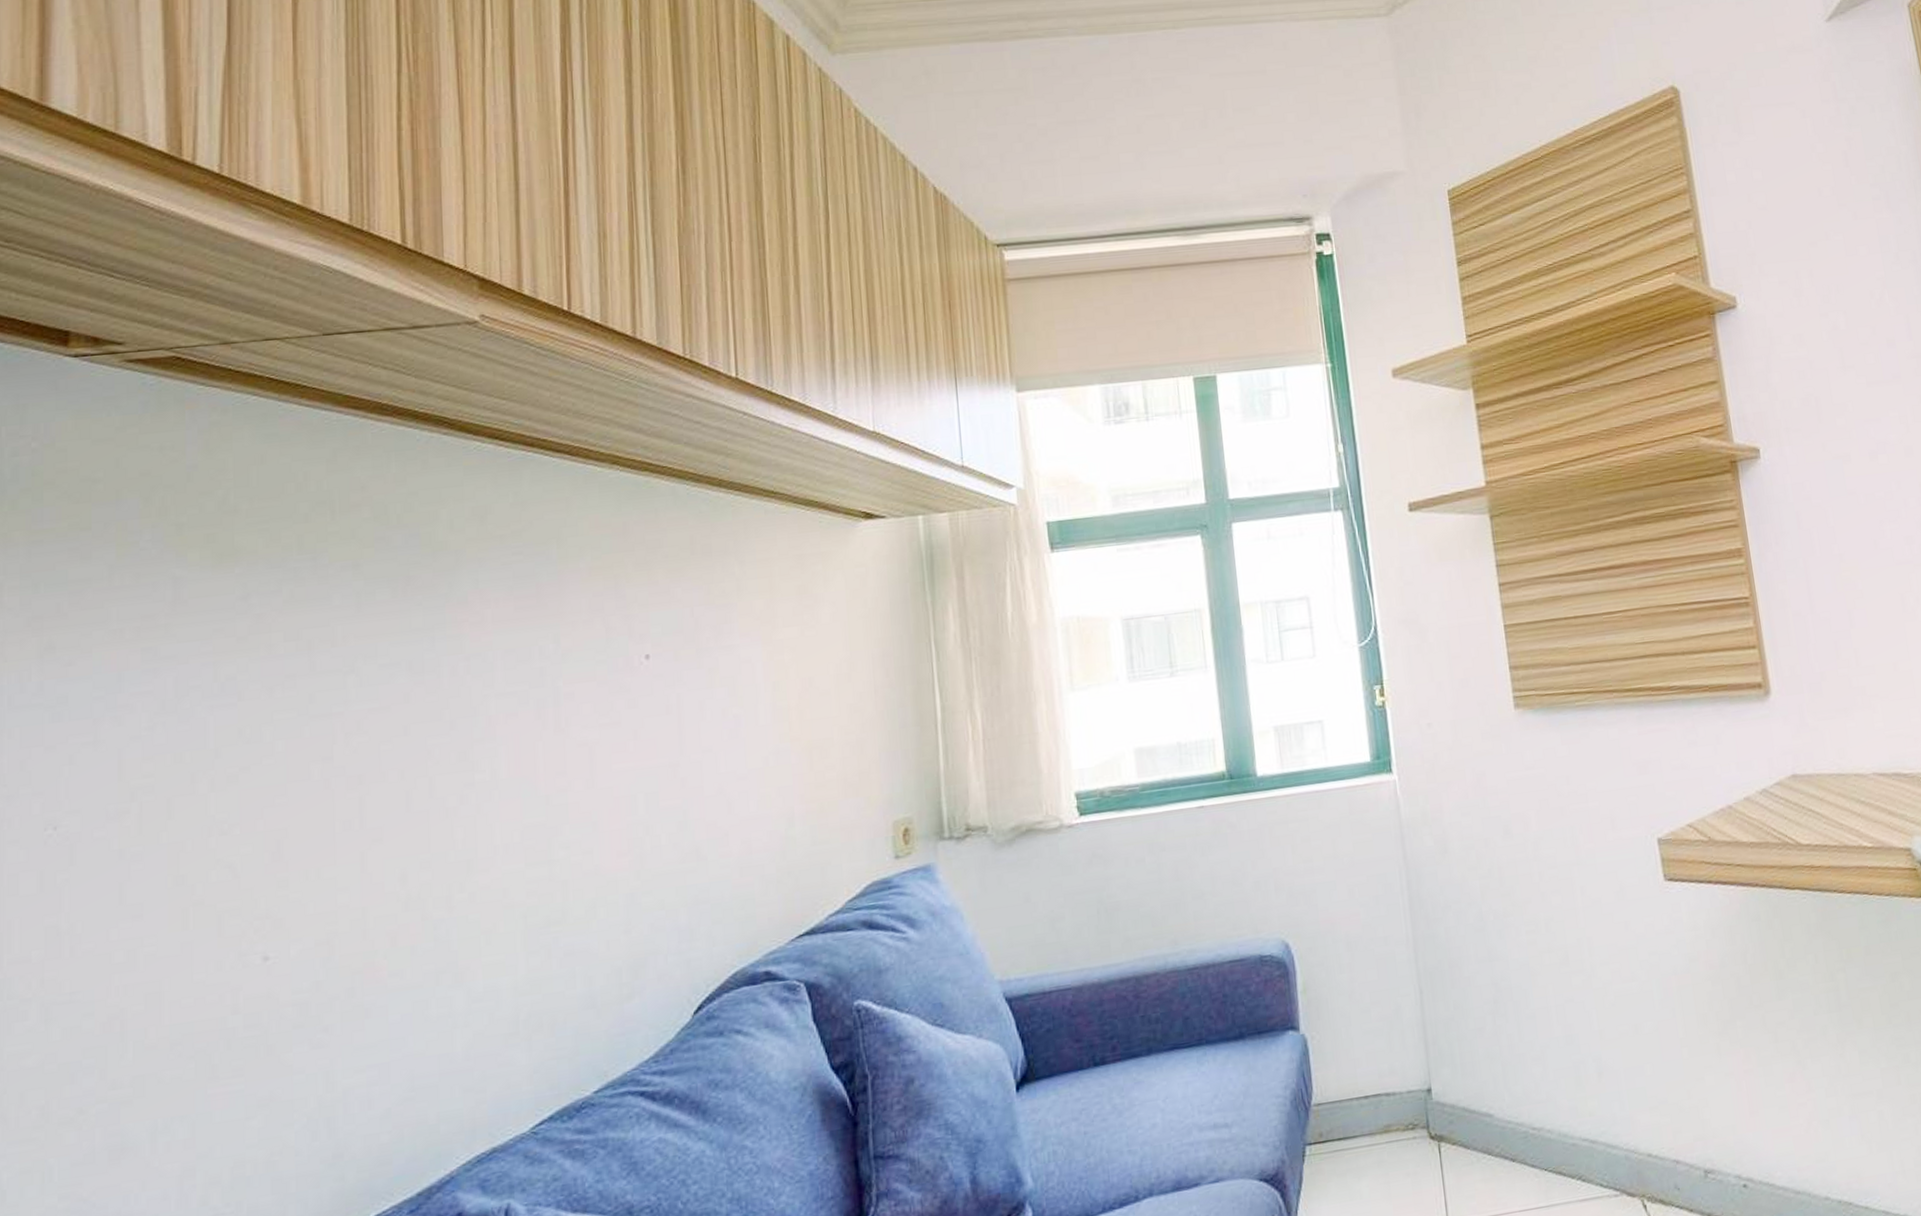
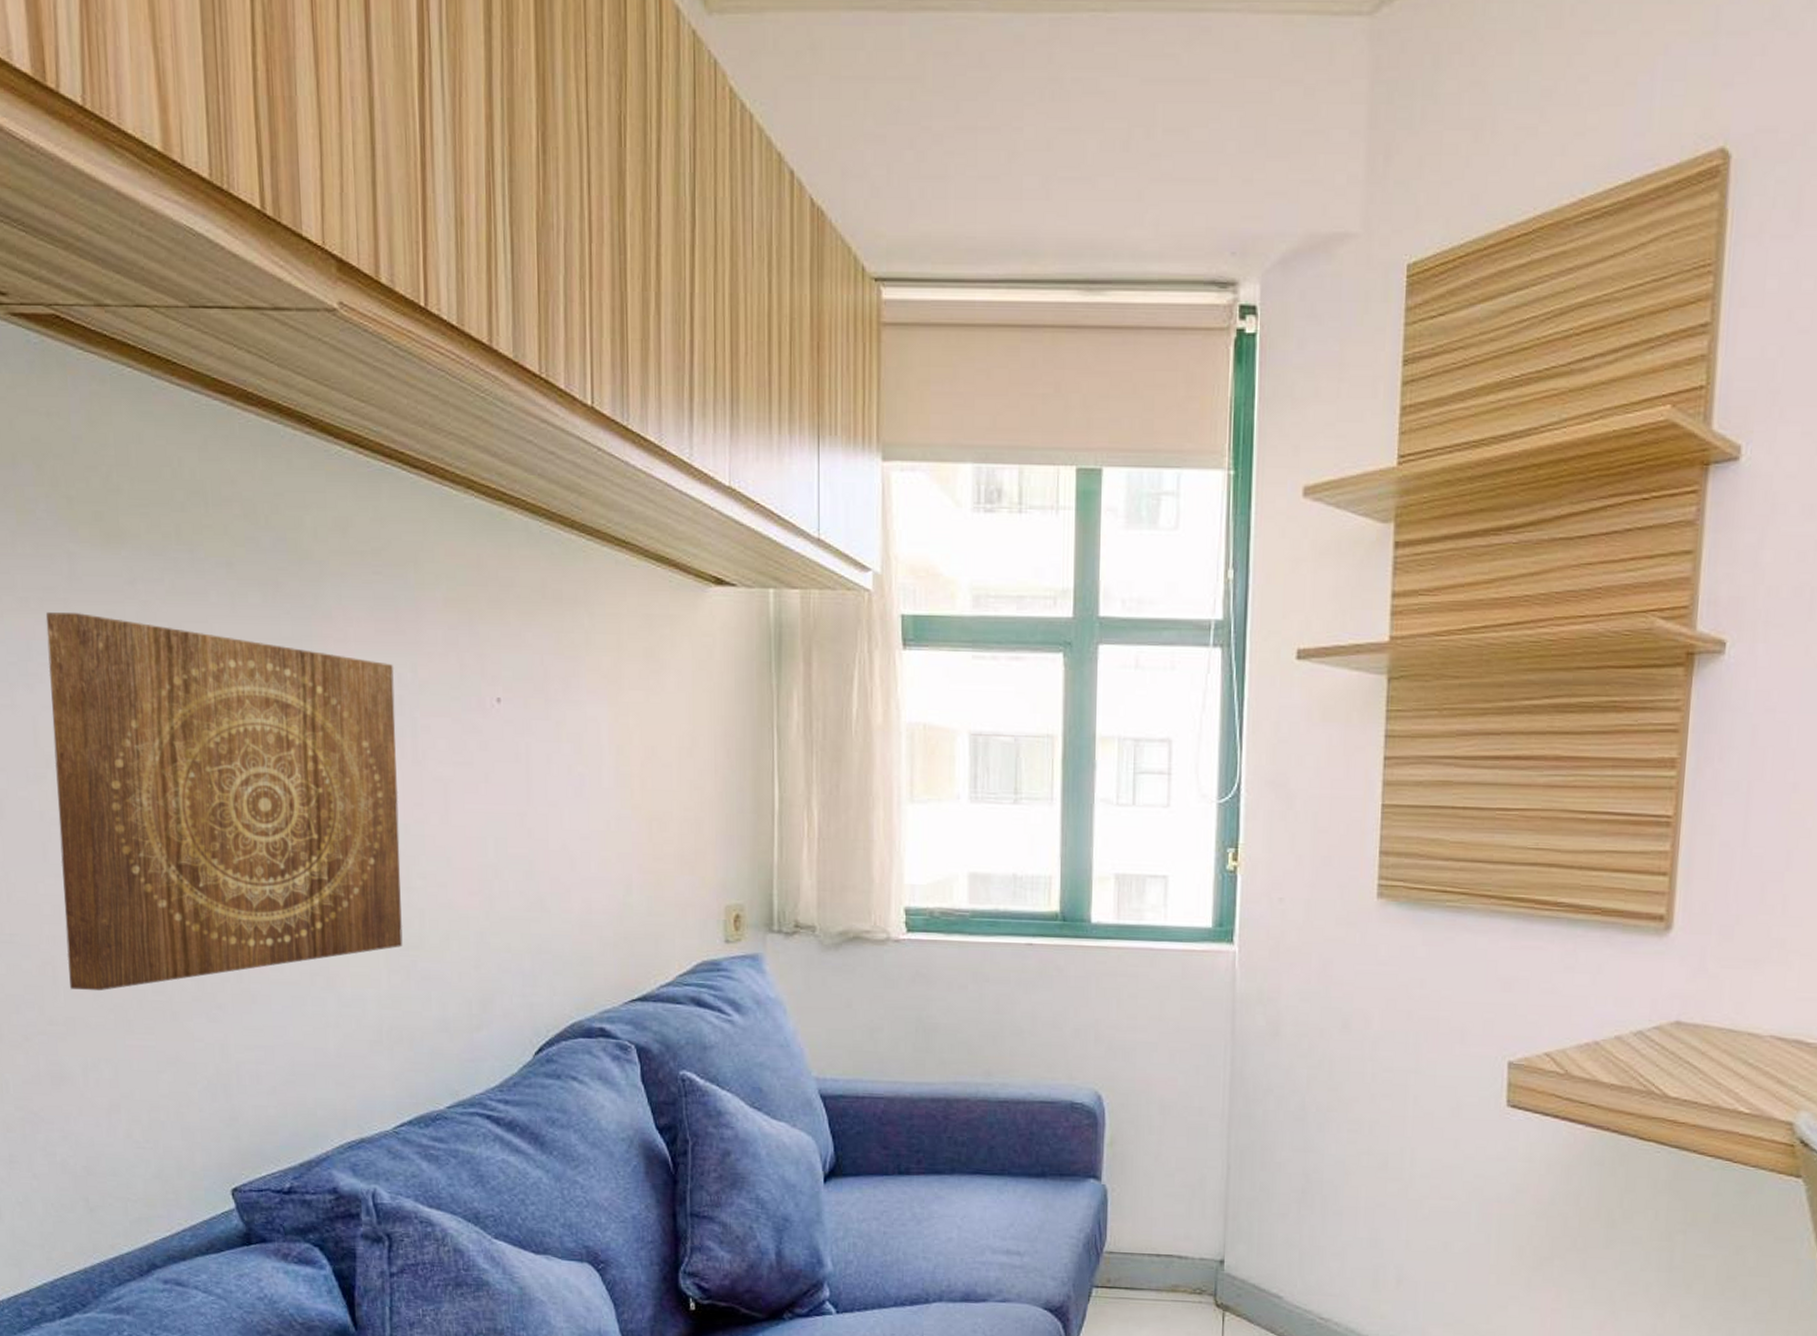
wall art: none [140,635,543,1043] -> present [45,612,403,992]

